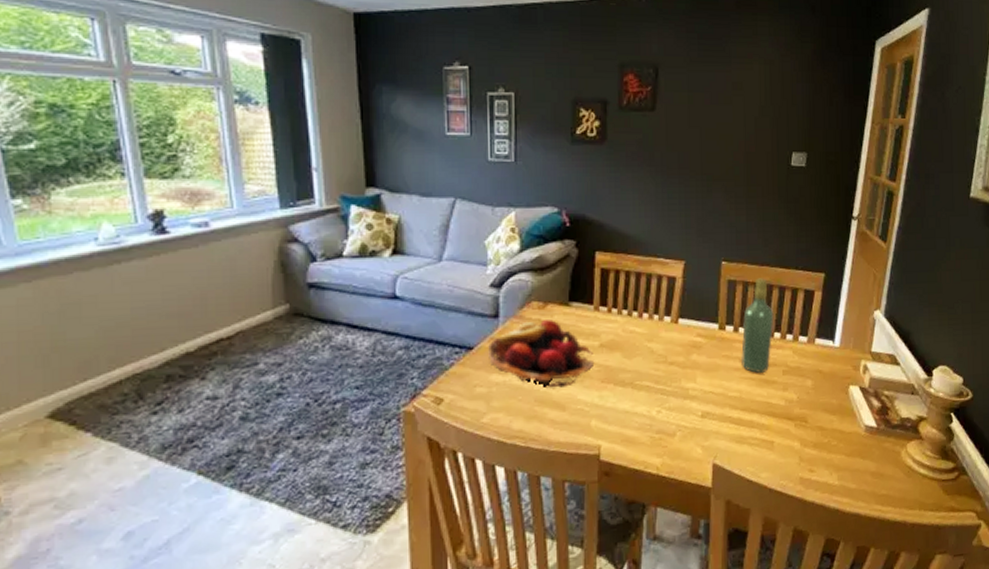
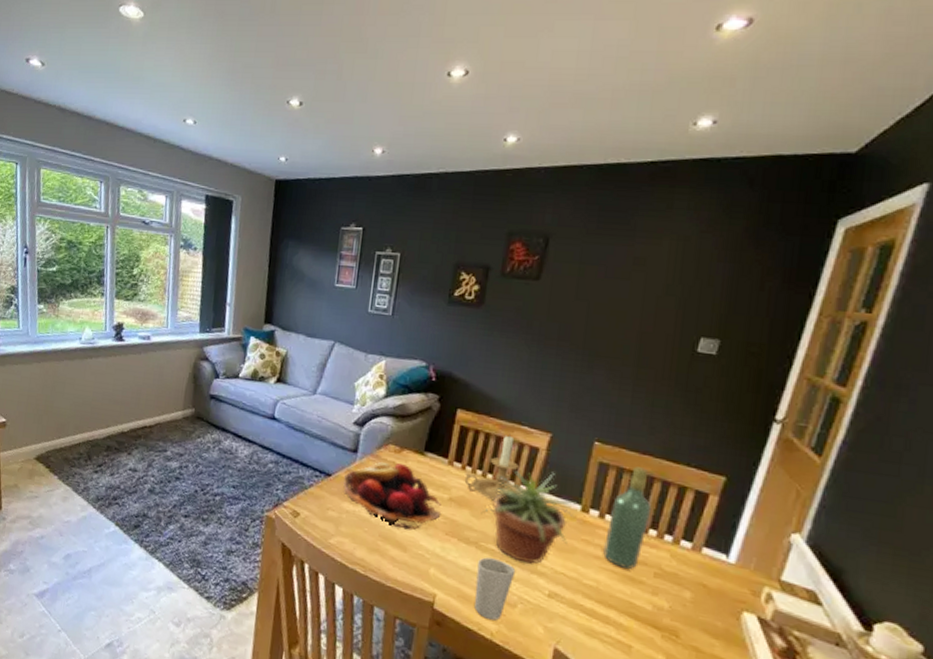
candle holder: none [612,268,667,338] -> present [464,434,523,501]
potted plant: none [632,297,714,391] -> present [481,470,577,564]
cup: none [636,394,671,455] -> present [474,557,516,621]

